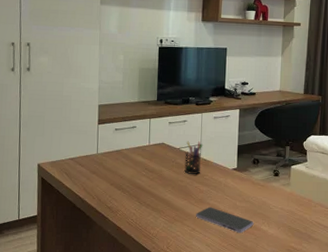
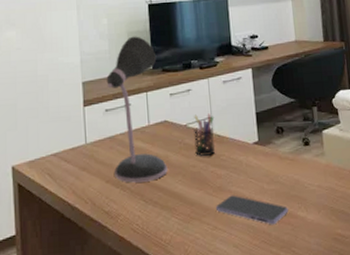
desk lamp: none [118,72,161,188] -> present [106,36,168,183]

